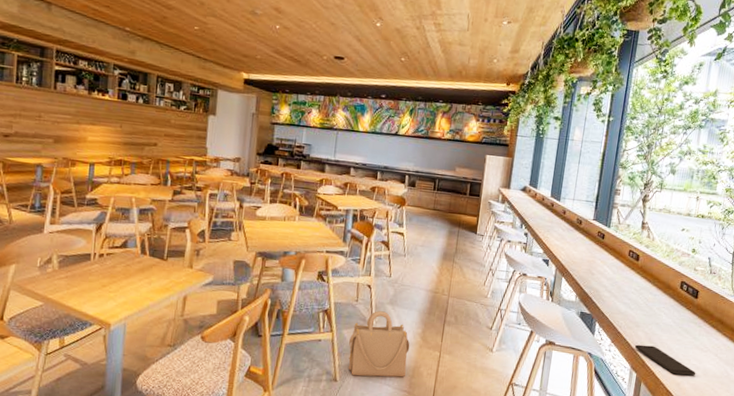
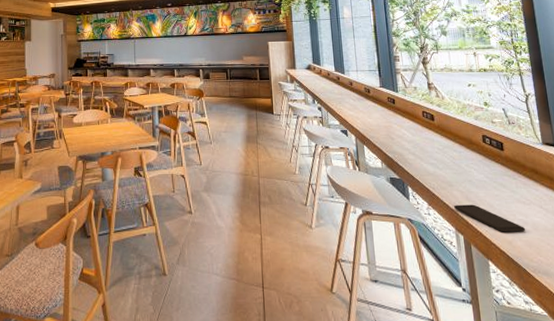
handbag: present [348,311,410,377] -> none [172,199,231,268]

